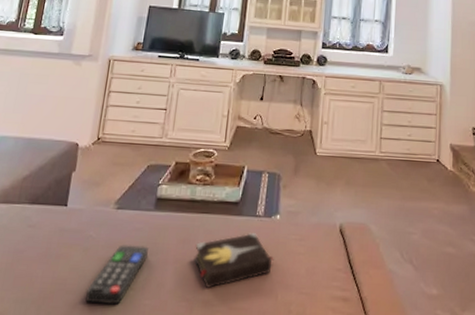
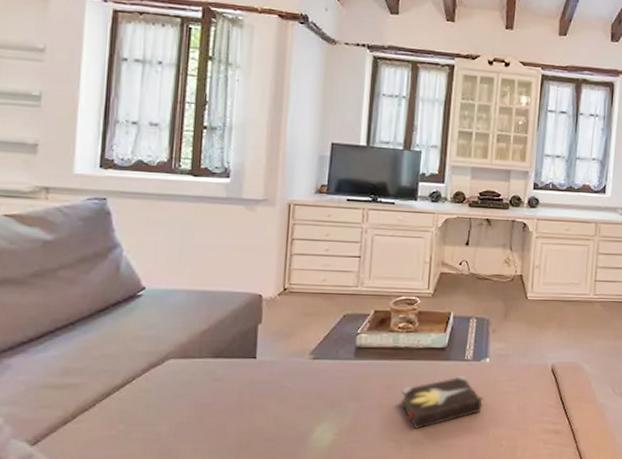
remote control: present [85,245,149,305] -> none [287,393,352,449]

